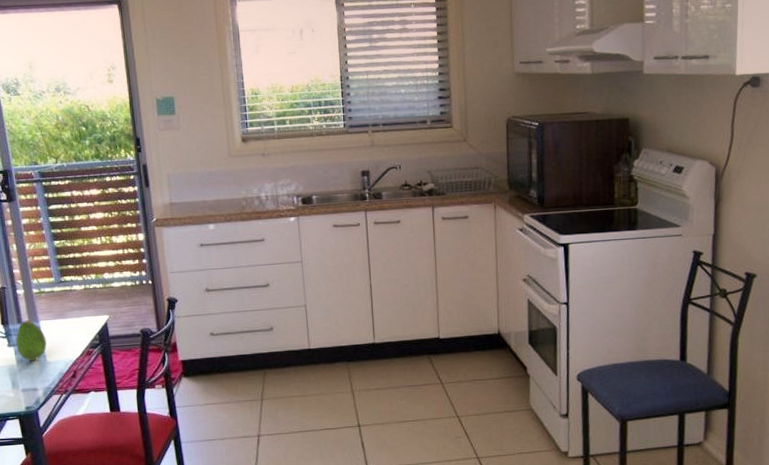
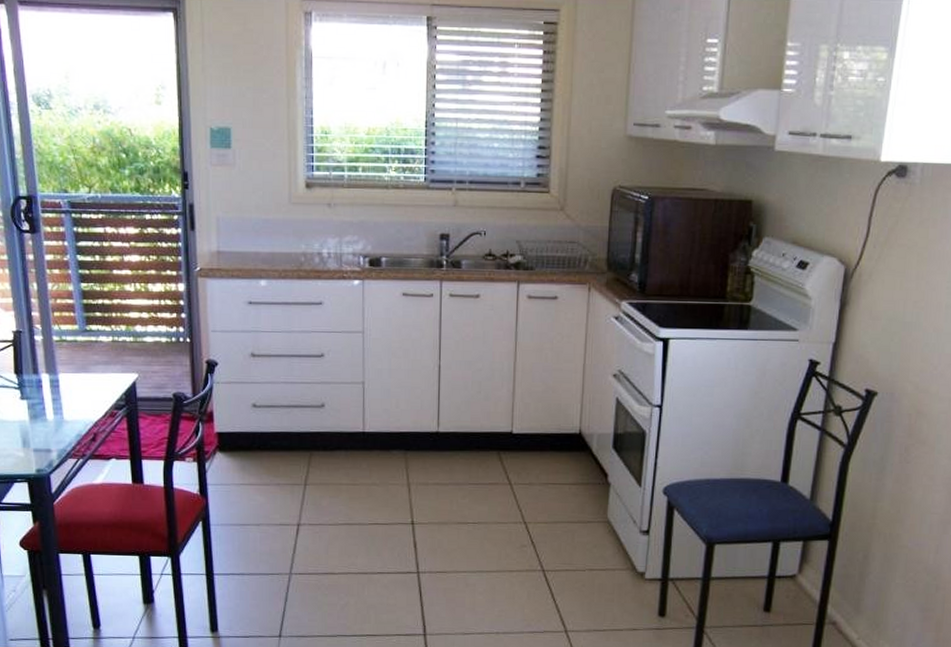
fruit: present [16,319,47,361] -> none [30,370,65,418]

